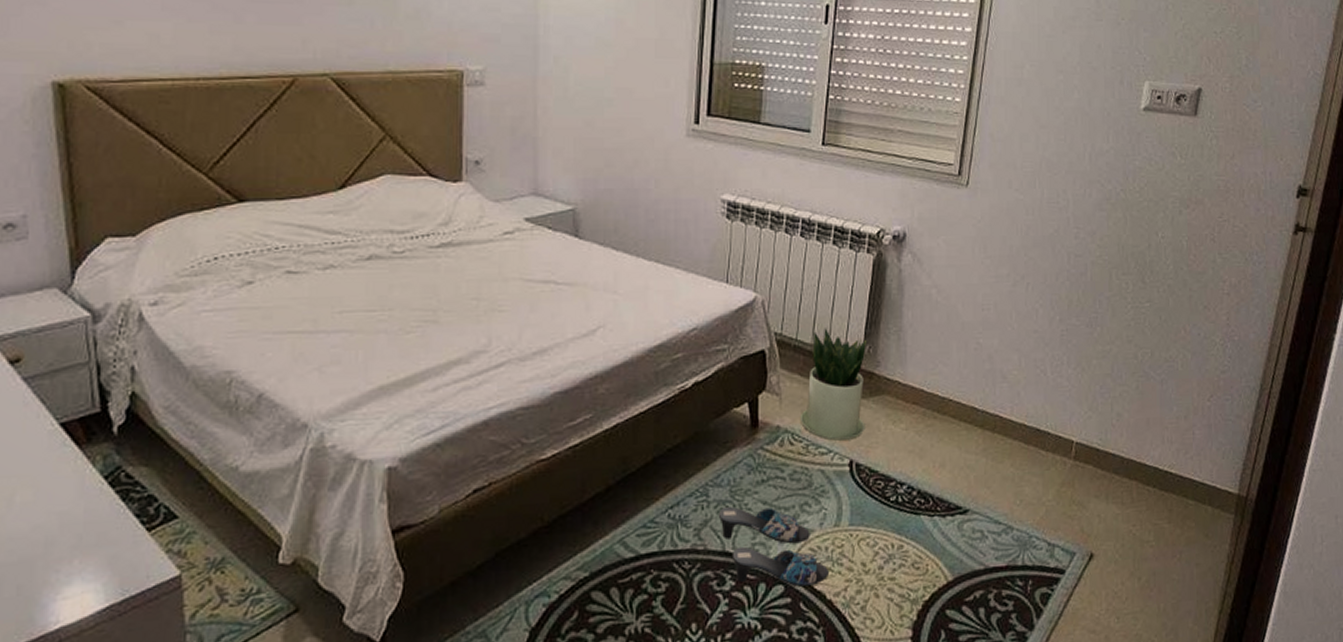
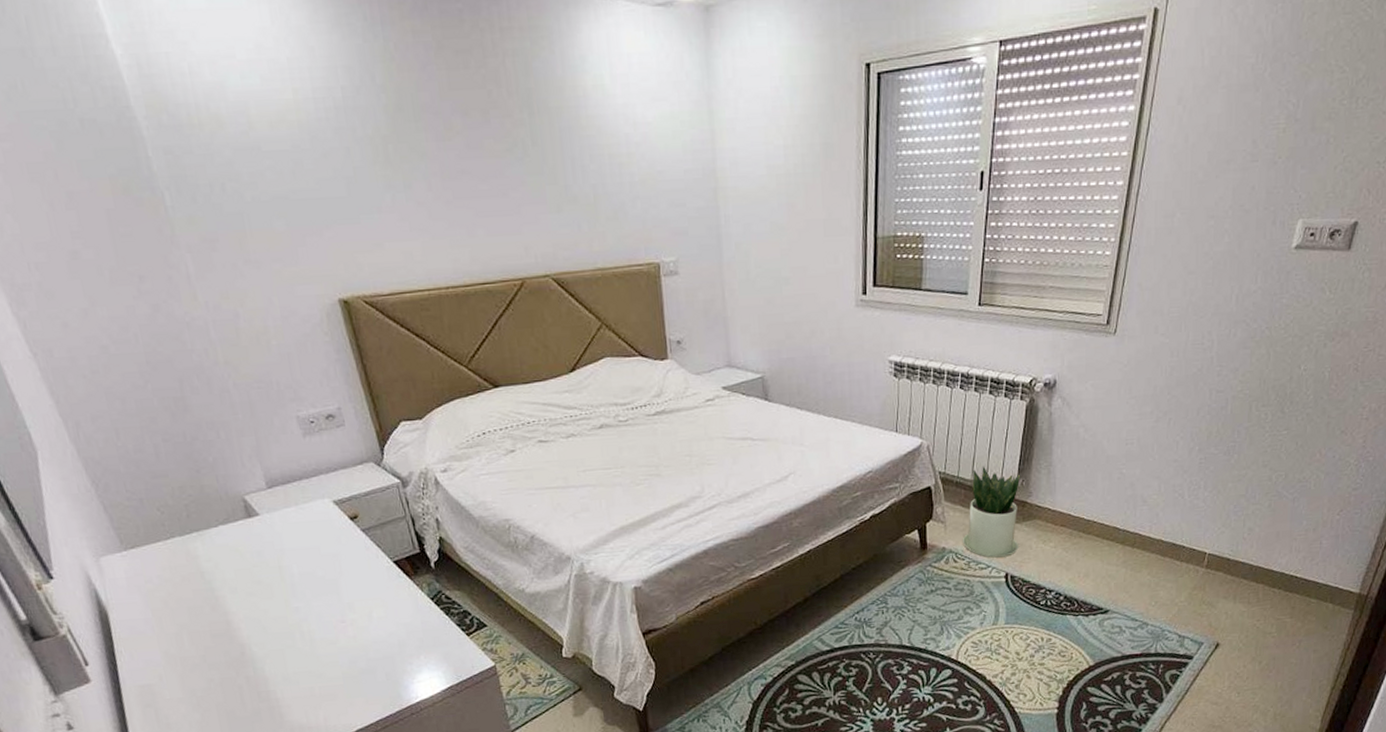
slippers: present [719,507,830,587] -> none [896,611,989,671]

